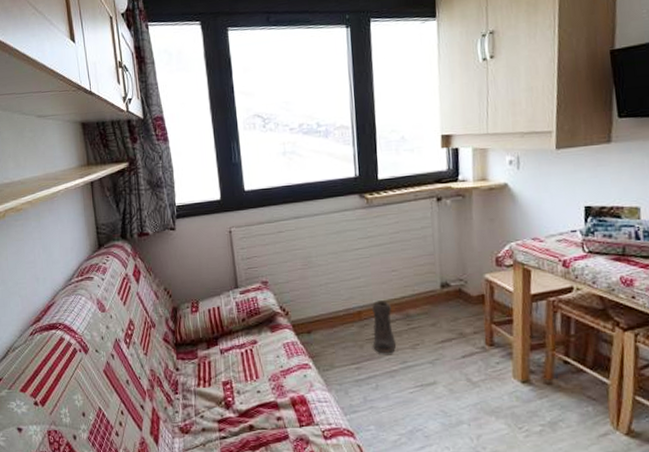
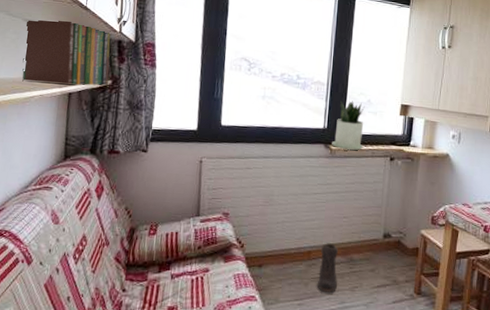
books: none [40,110,126,177] -> present [22,20,111,86]
planter: none [367,140,404,198] -> present [332,100,365,151]

